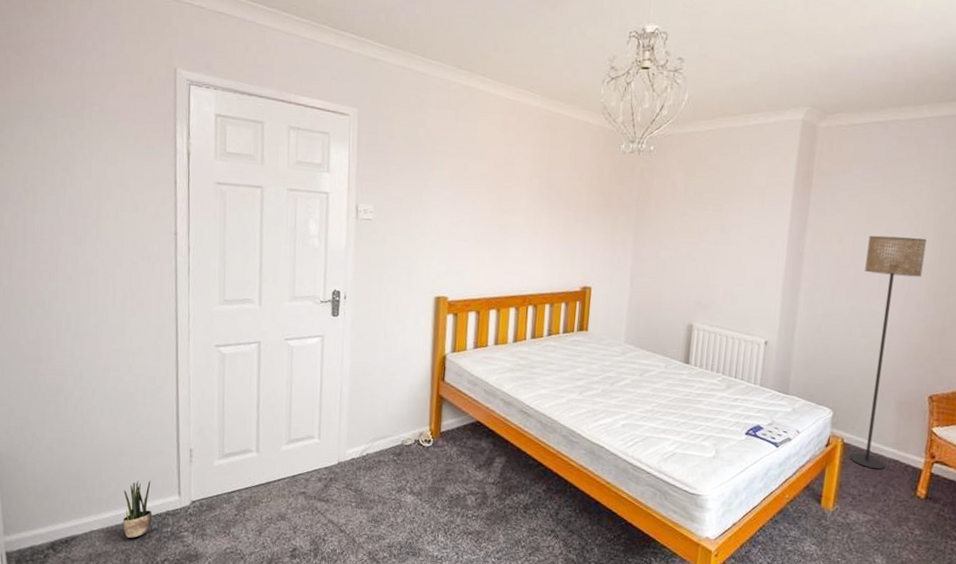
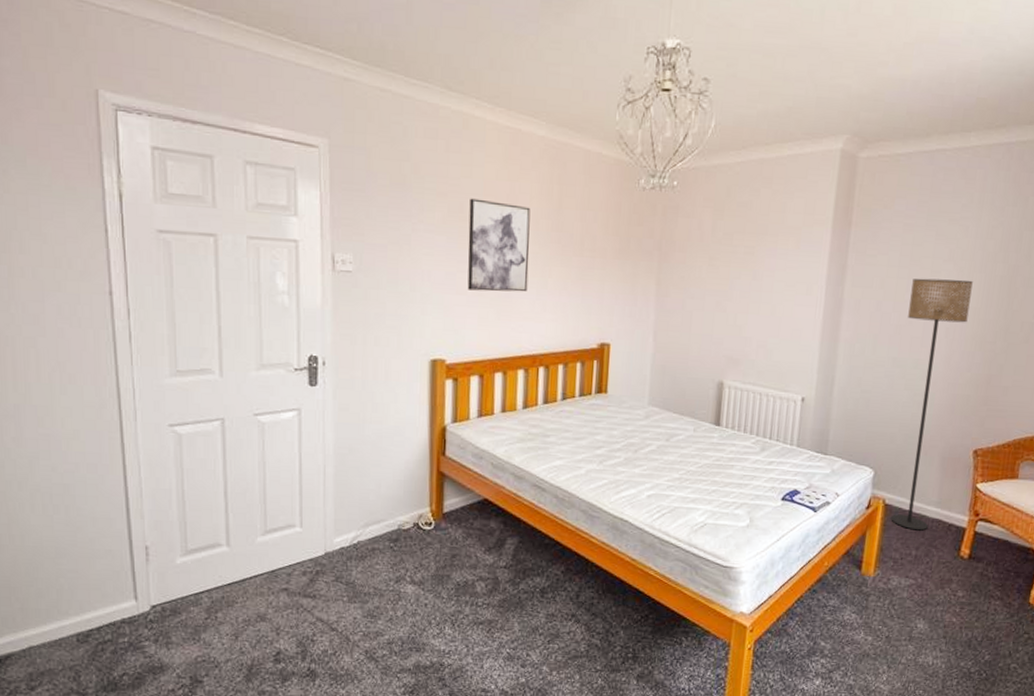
potted plant: present [122,480,152,538] -> none [67,585,104,652]
wall art: none [469,159,525,240] -> present [467,198,531,292]

